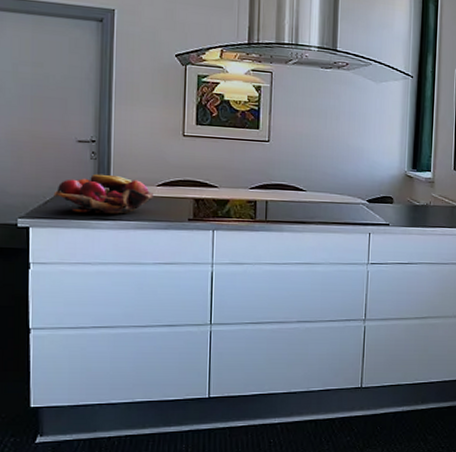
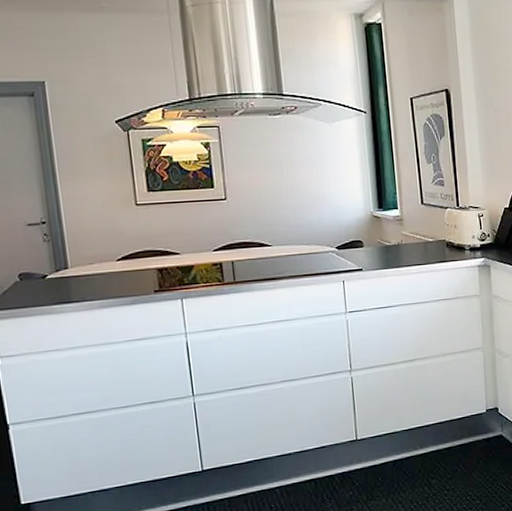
fruit basket: present [53,173,154,214] -> none [11,255,116,299]

